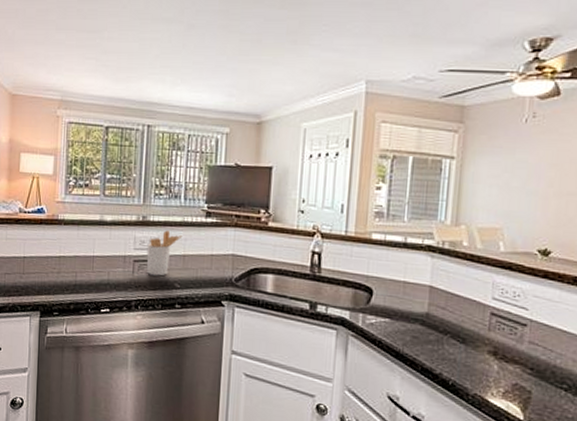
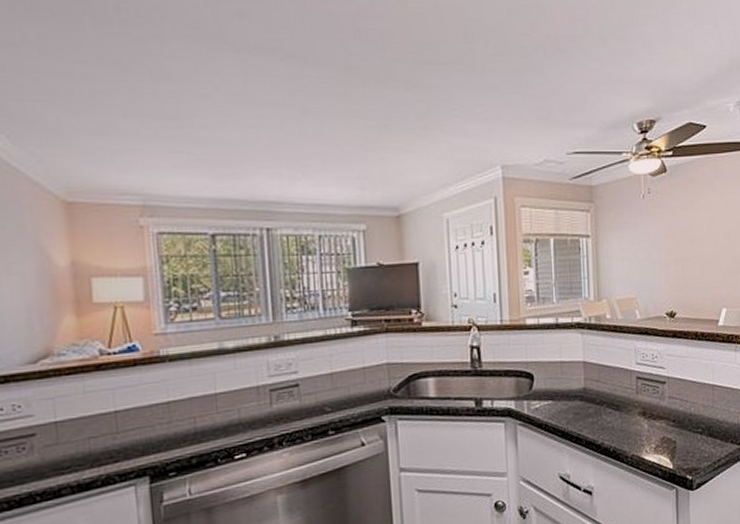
utensil holder: present [146,230,183,276] -> none [284,348,327,404]

